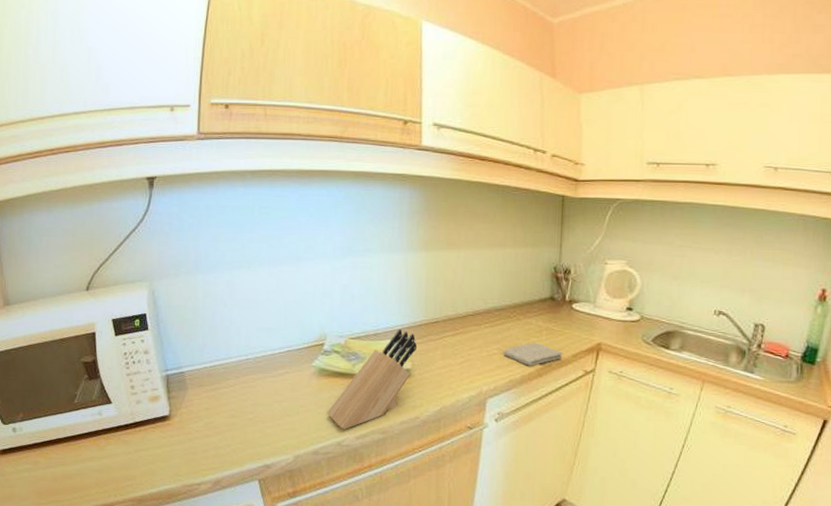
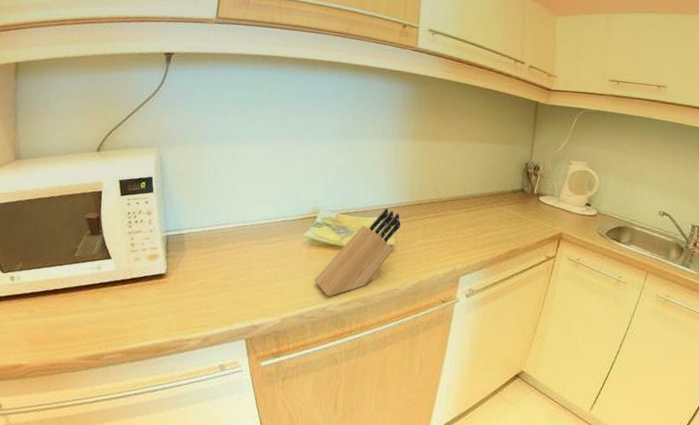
washcloth: present [503,342,563,366] -> none [477,228,529,250]

